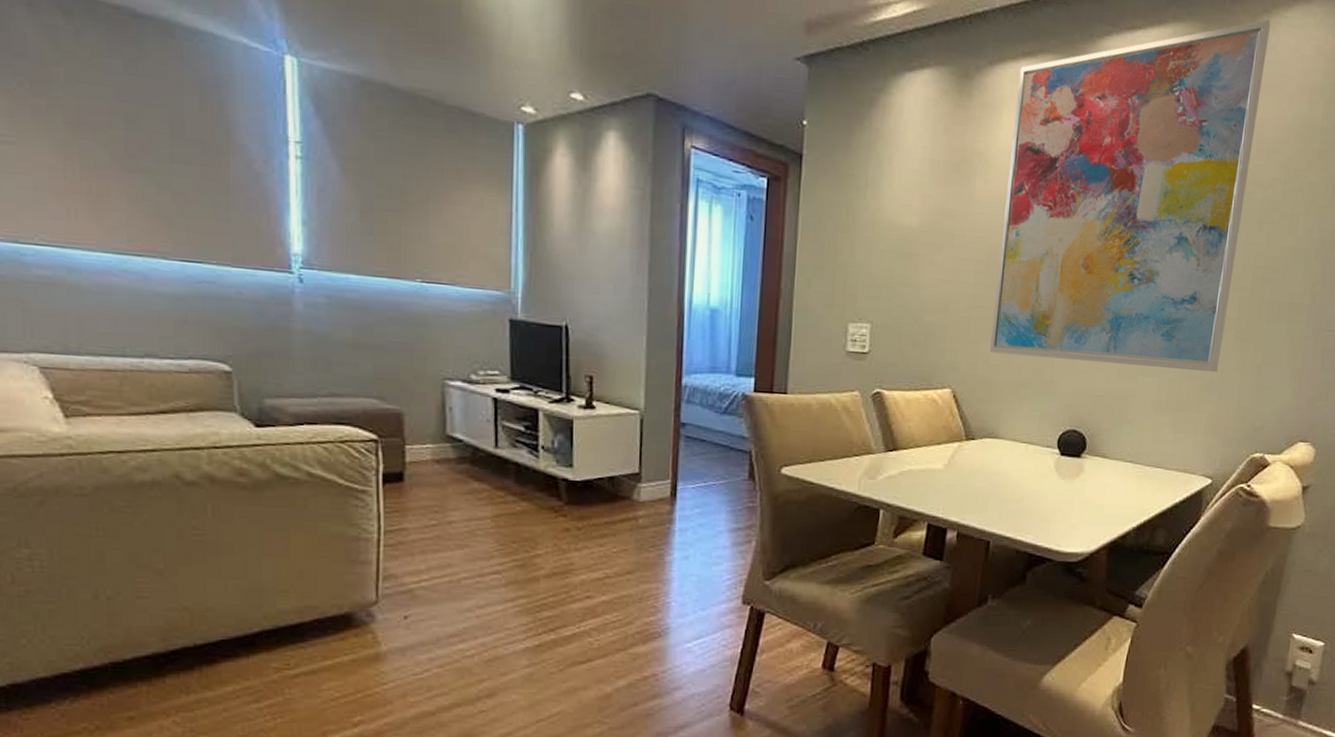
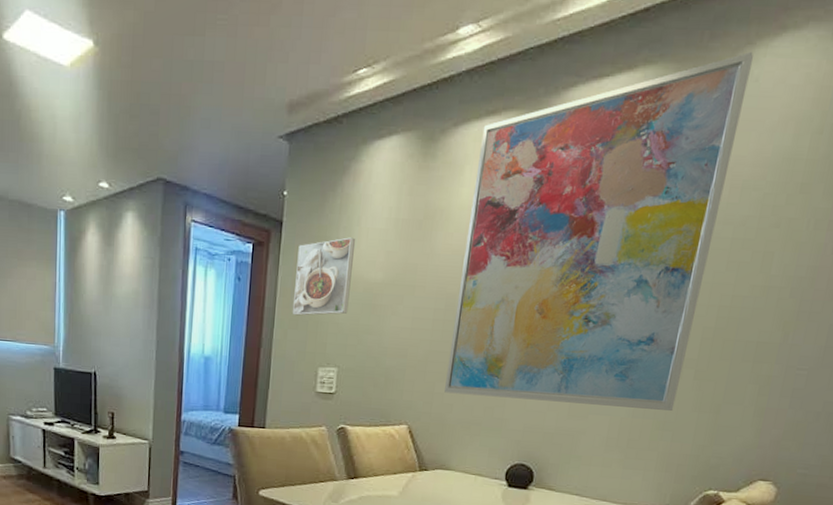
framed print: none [816,177,888,263] -> present [292,237,356,316]

